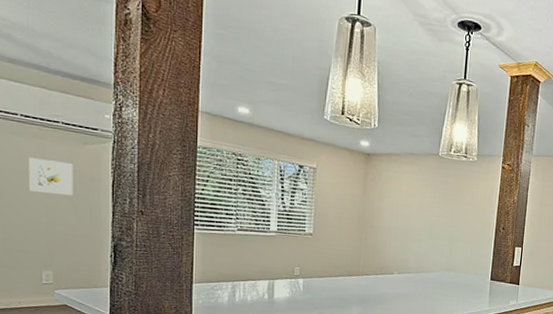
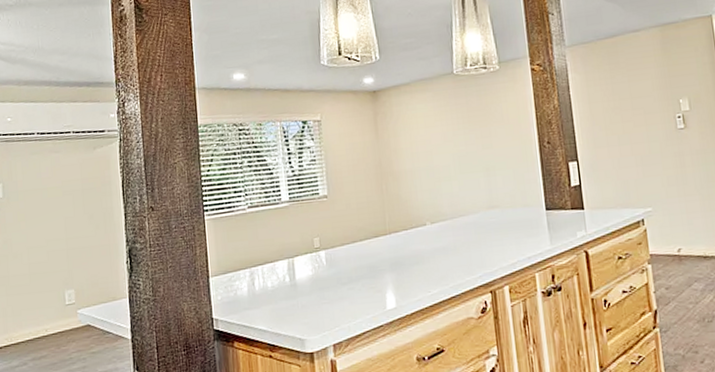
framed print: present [28,157,73,196] -> none [46,171,88,208]

